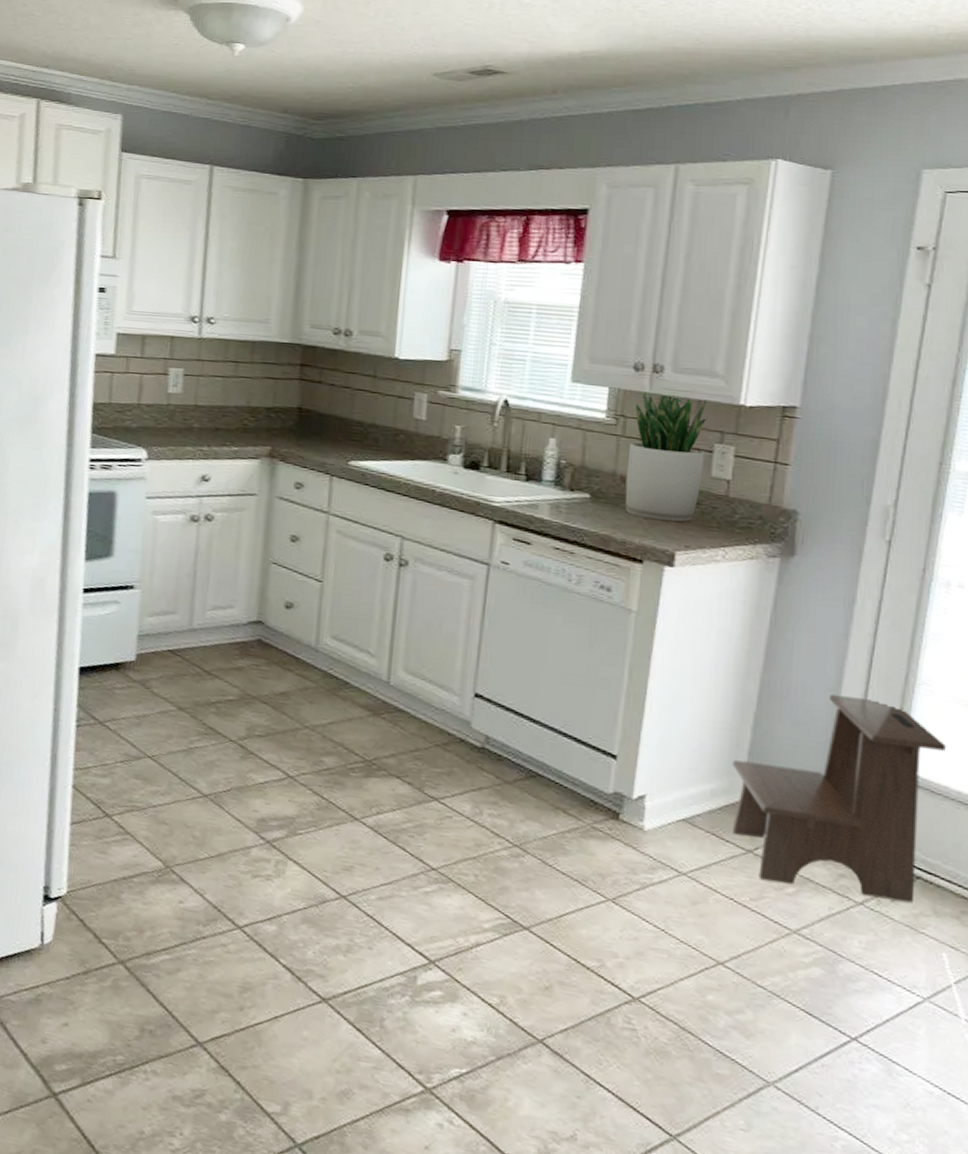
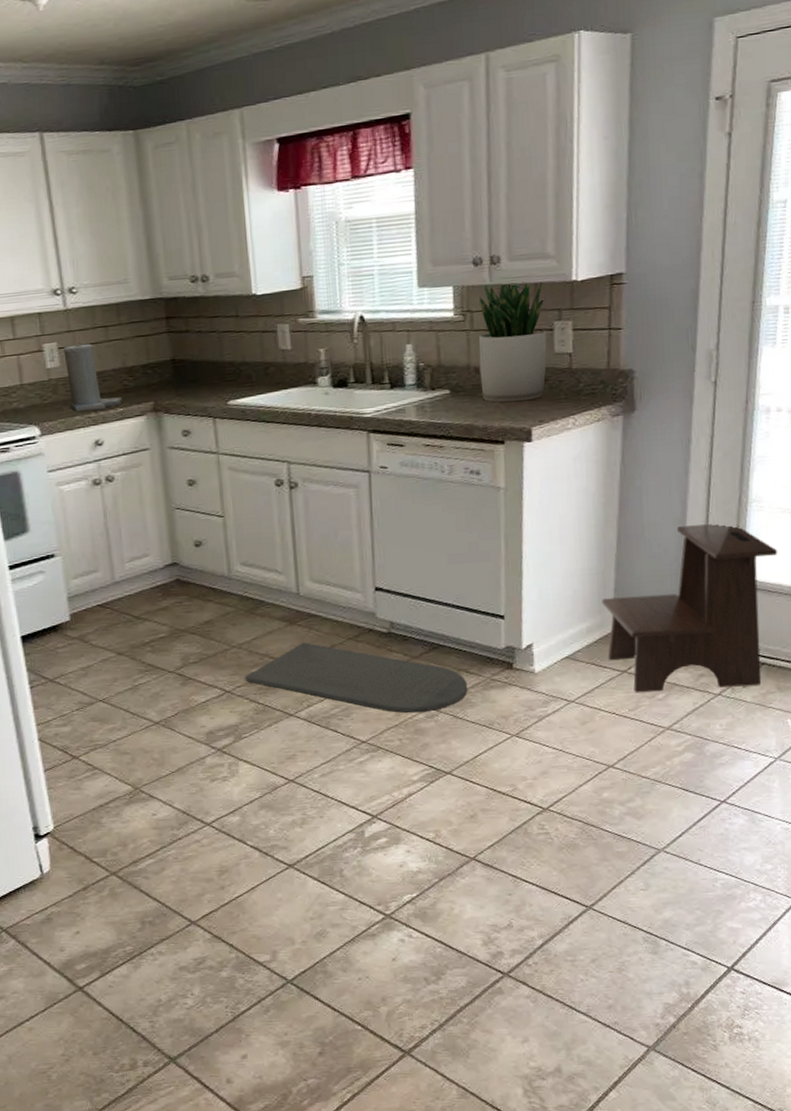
paper towel: none [183,374,240,446] -> present [63,343,123,413]
door mat: none [312,739,564,850] -> present [245,642,468,713]

